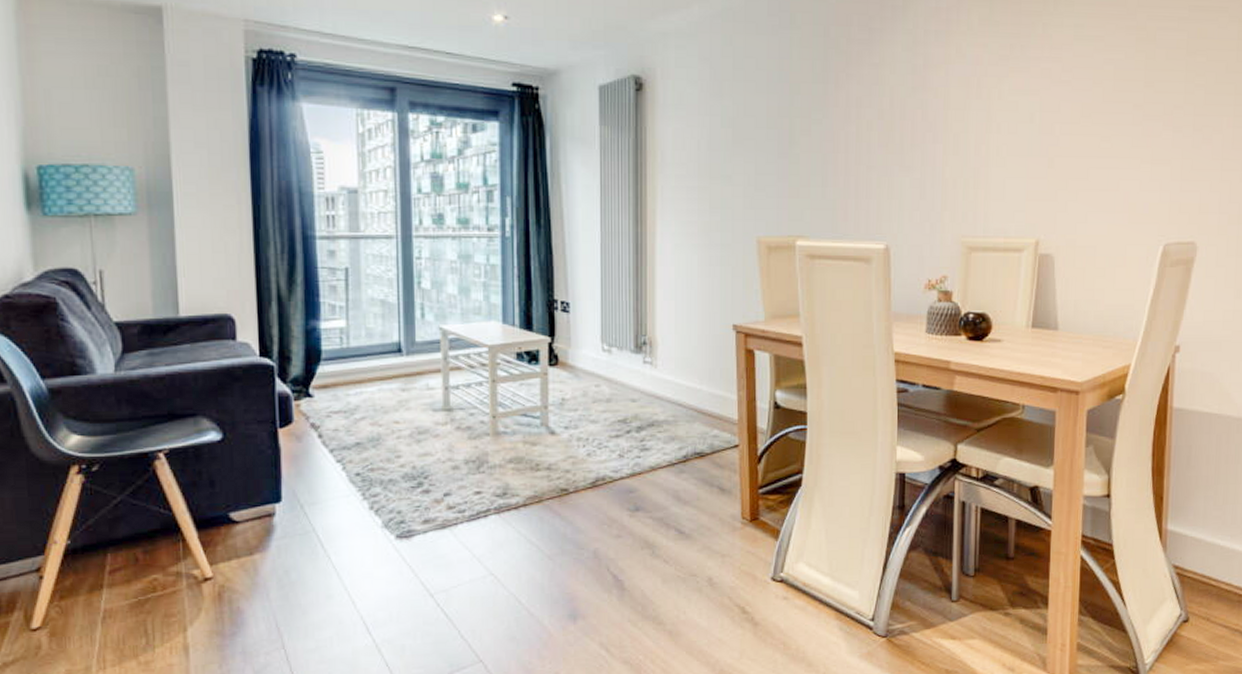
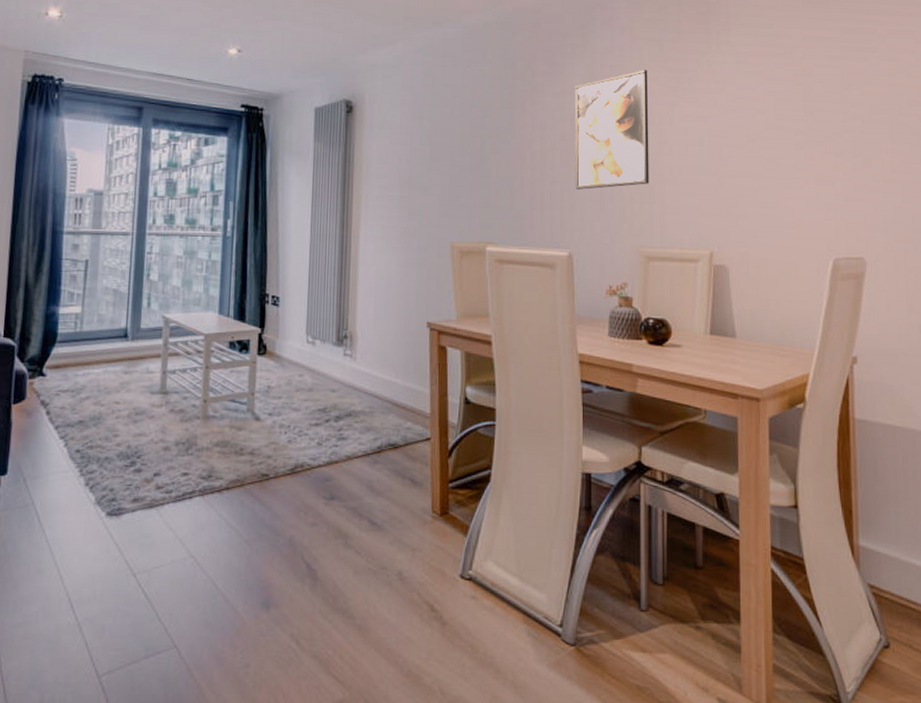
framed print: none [893,35,976,175] -> present [575,70,649,190]

